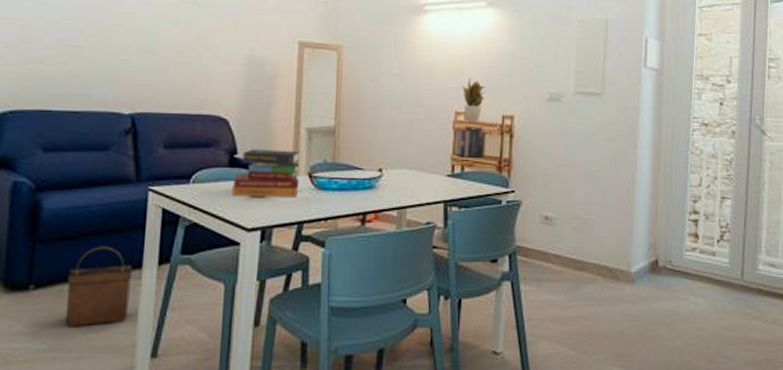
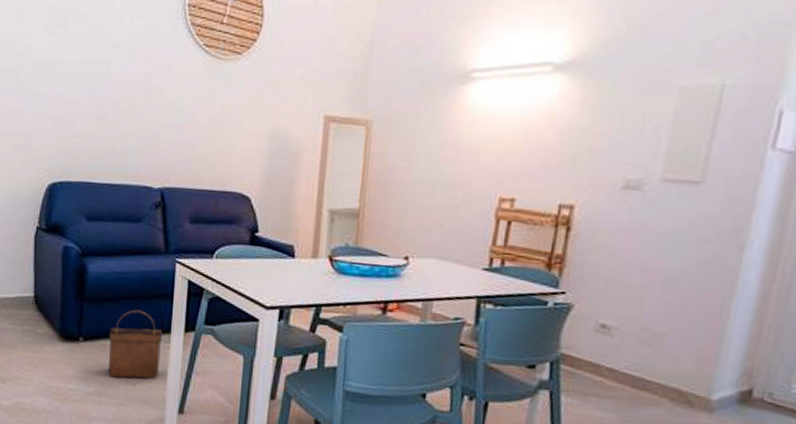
books: present [231,149,300,197] -> none [252,228,321,280]
books: present [455,126,487,158] -> none [495,215,538,252]
potted plant: present [461,77,486,122] -> none [510,158,541,211]

